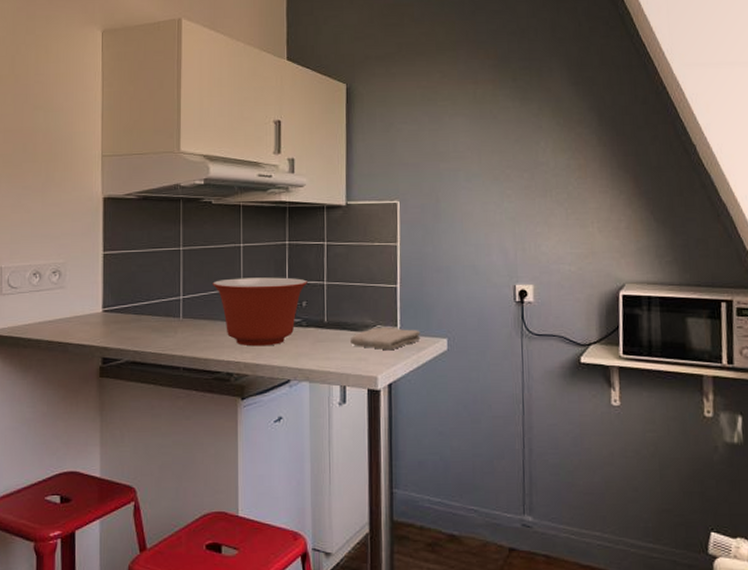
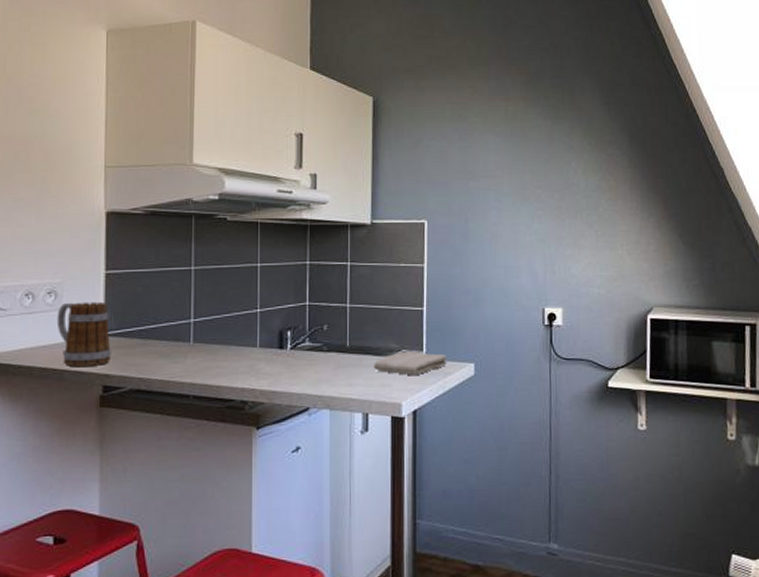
mug: none [61,280,109,341] -> present [56,301,111,367]
mixing bowl: present [213,277,307,347] -> none [227,299,329,373]

